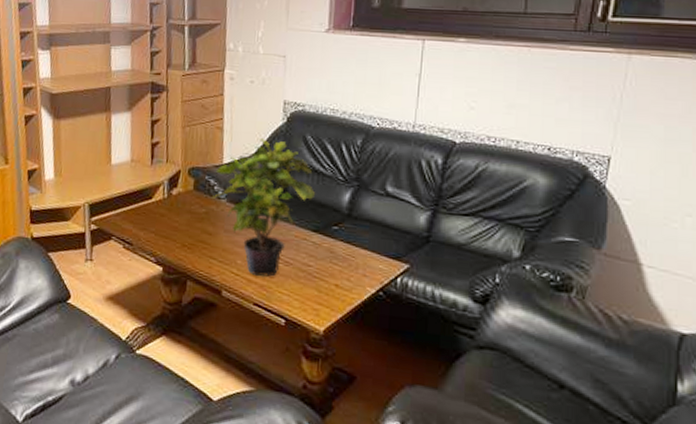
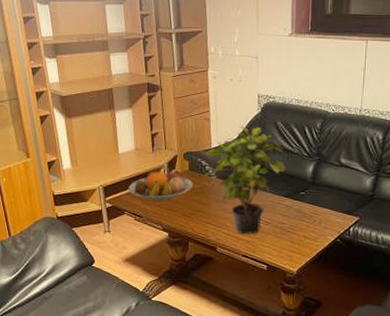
fruit bowl: none [118,186,197,227] -> present [128,169,193,202]

